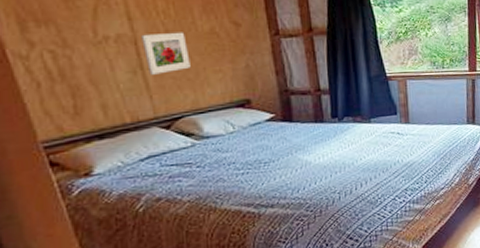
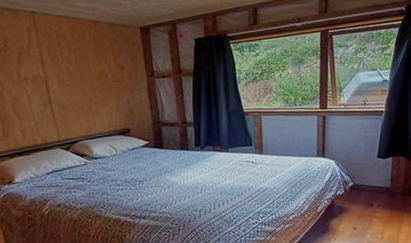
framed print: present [141,32,191,75] -> none [51,74,85,107]

